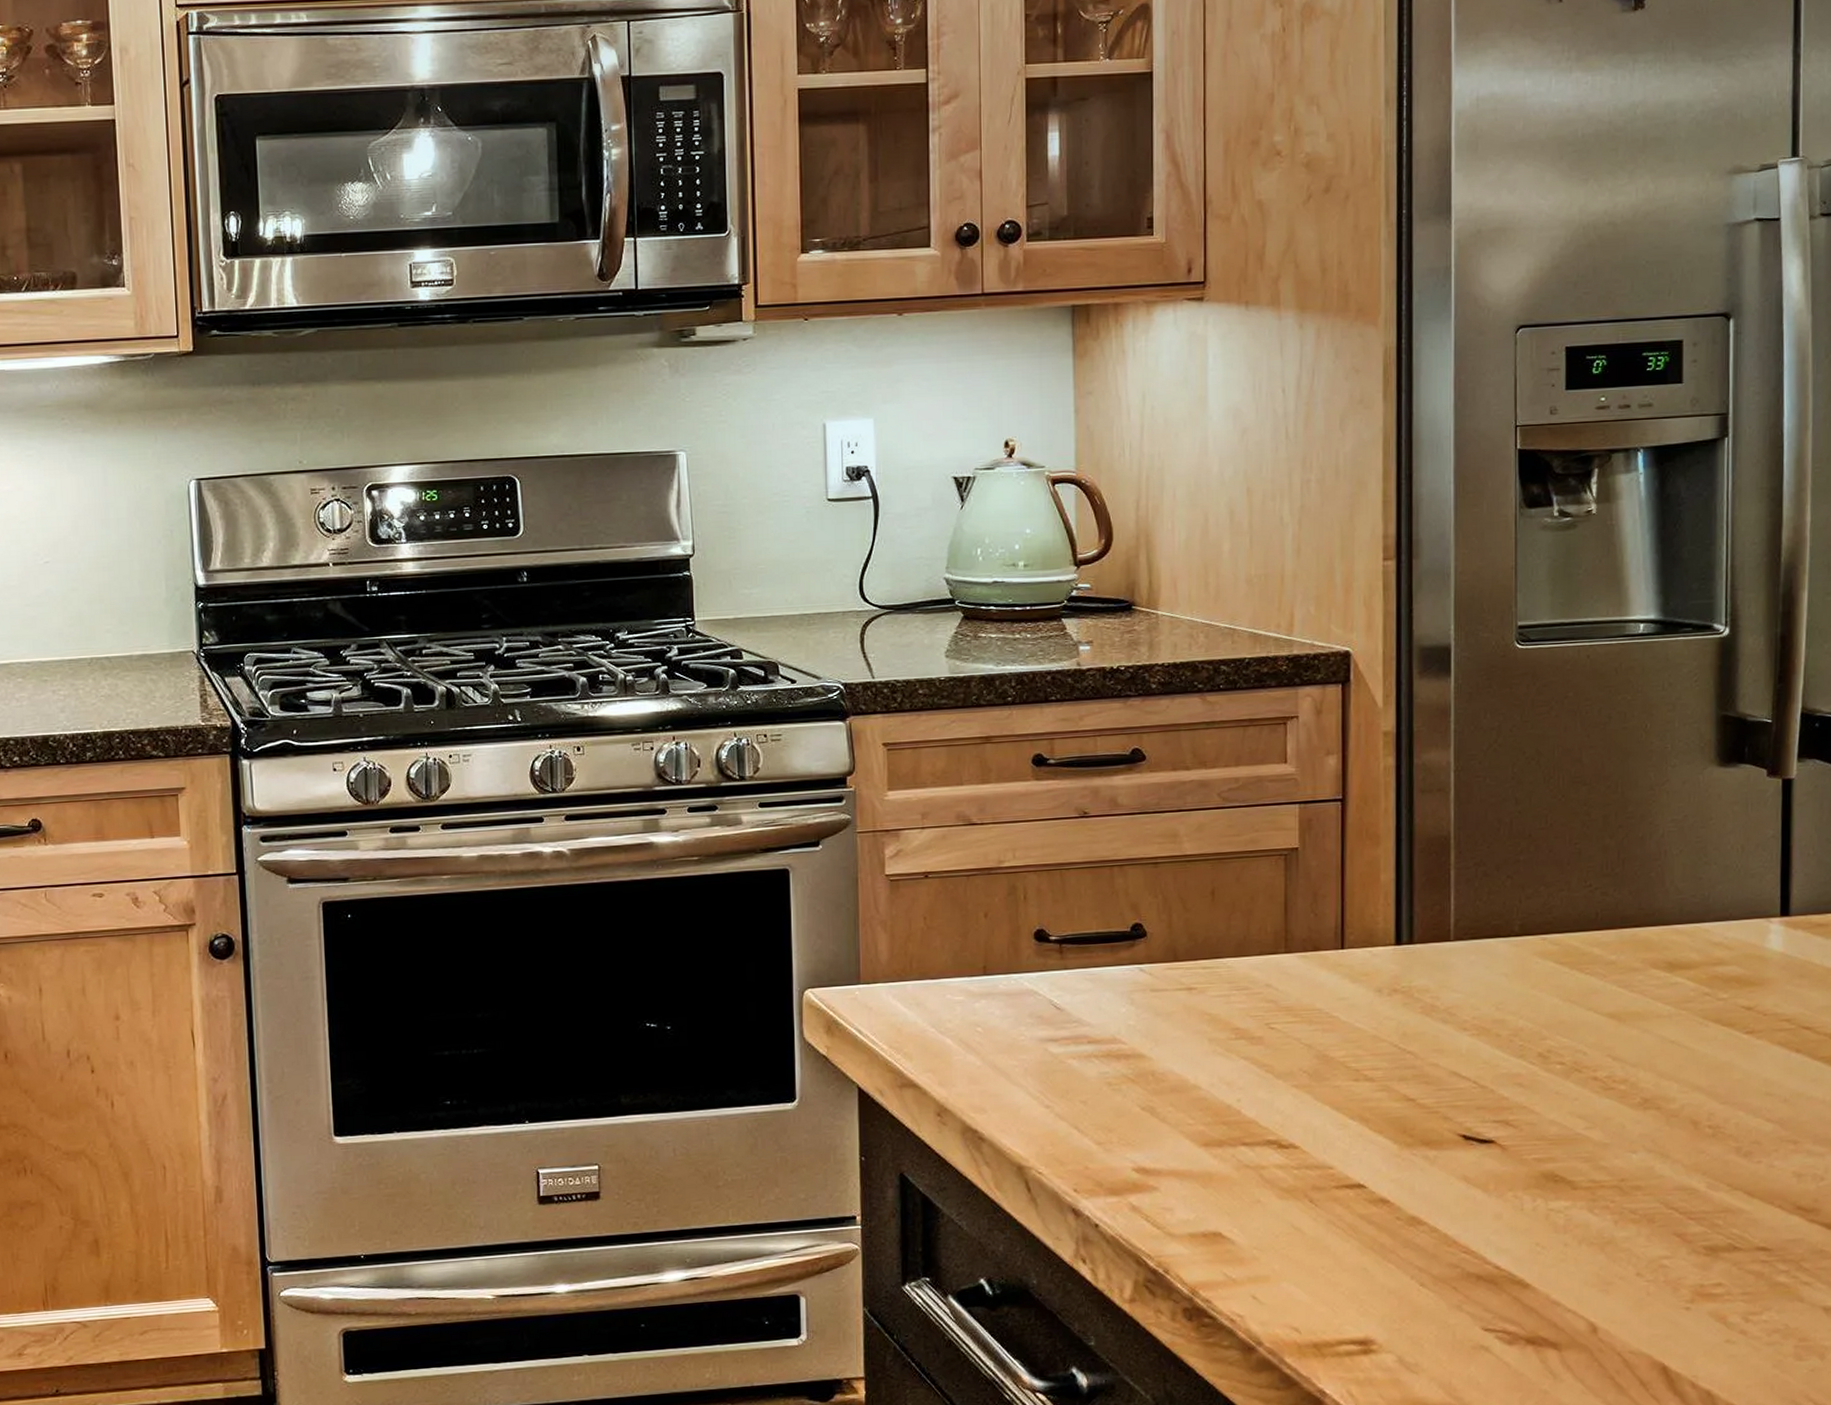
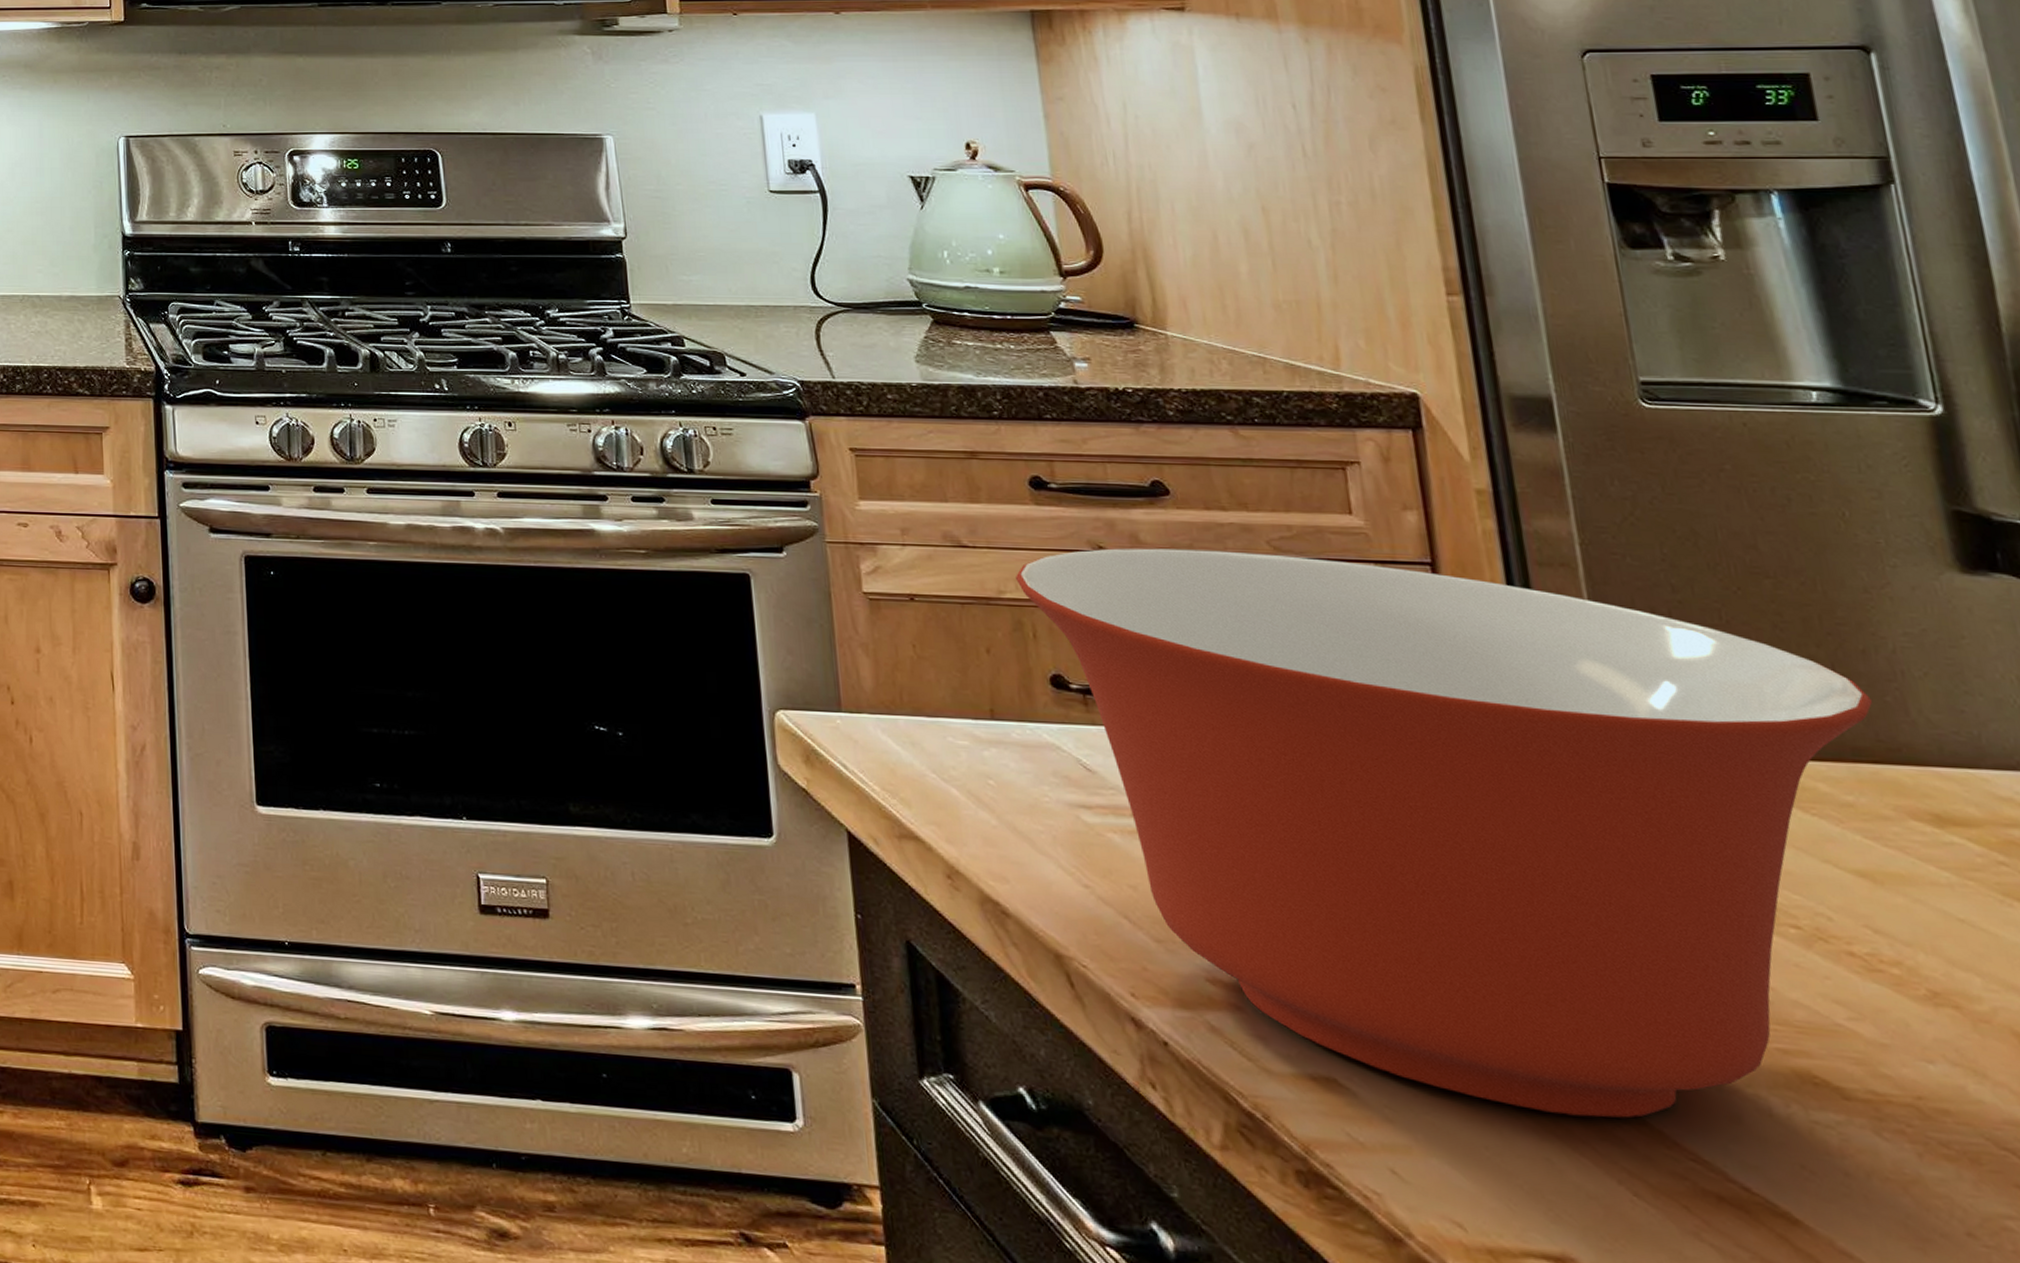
mixing bowl: none [1014,804,1642,1234] -> present [1016,548,1873,1119]

